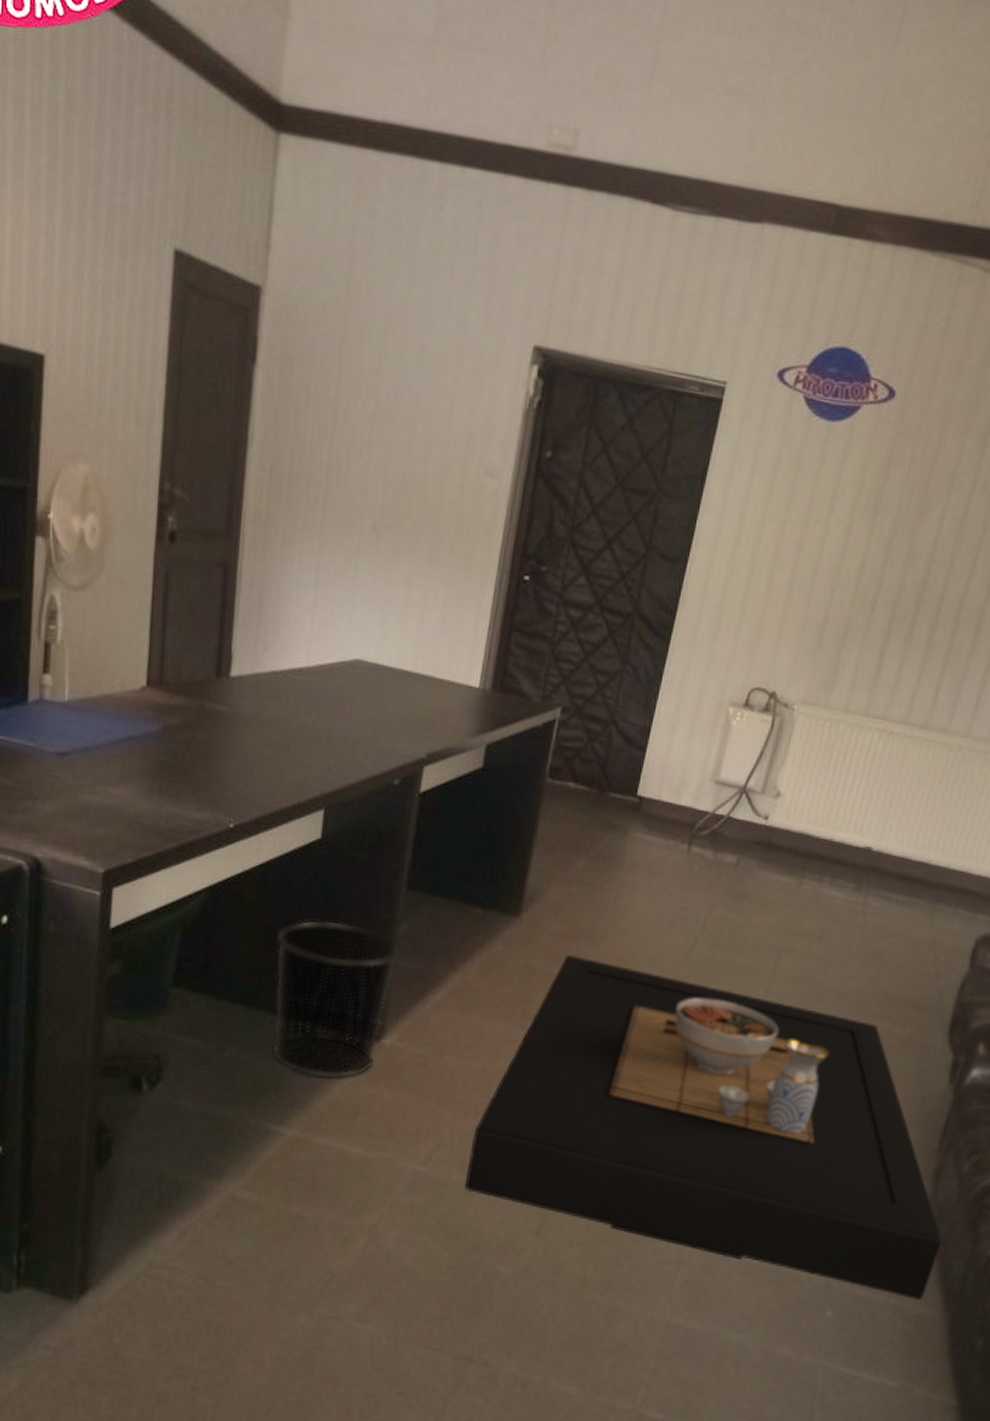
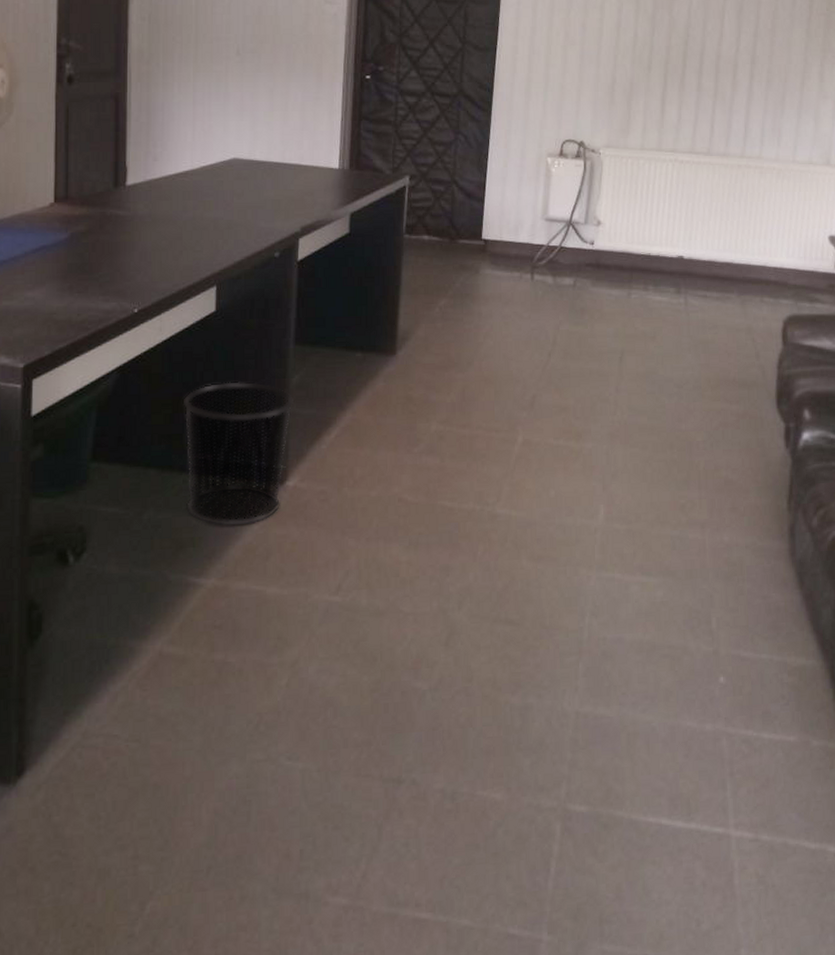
coffee table: present [464,955,943,1301] -> none [374,382,808,654]

